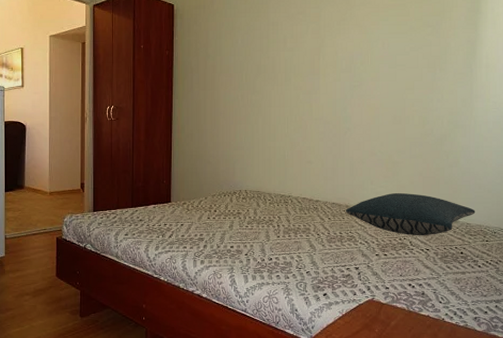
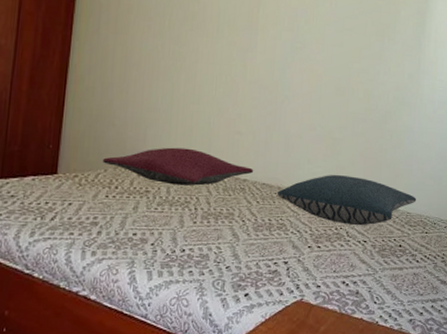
pillow: none [203,177,324,207] -> present [102,147,254,186]

